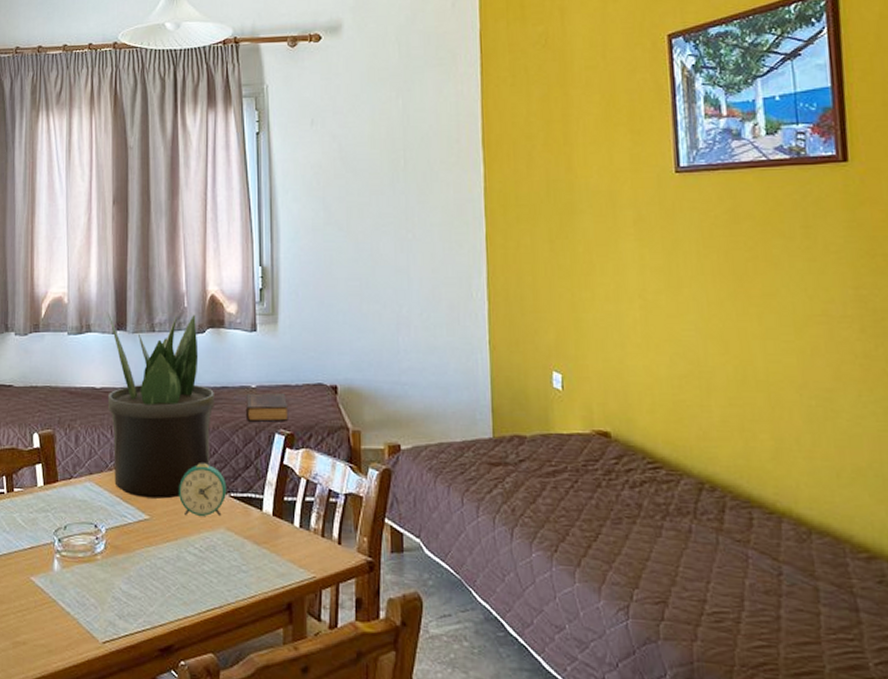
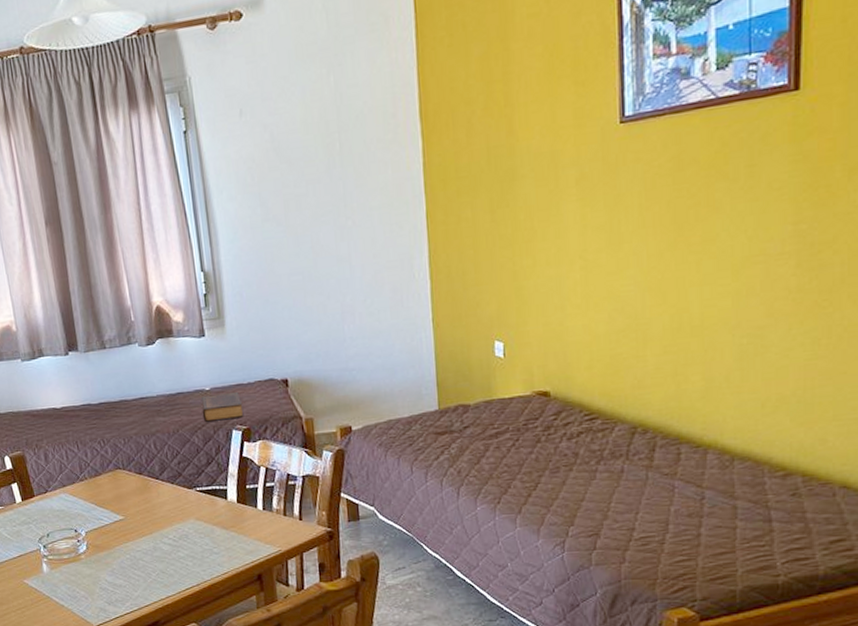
planter: present [107,313,214,499] -> none [58,328,174,502]
alarm clock: present [178,461,227,517] -> none [147,463,193,512]

